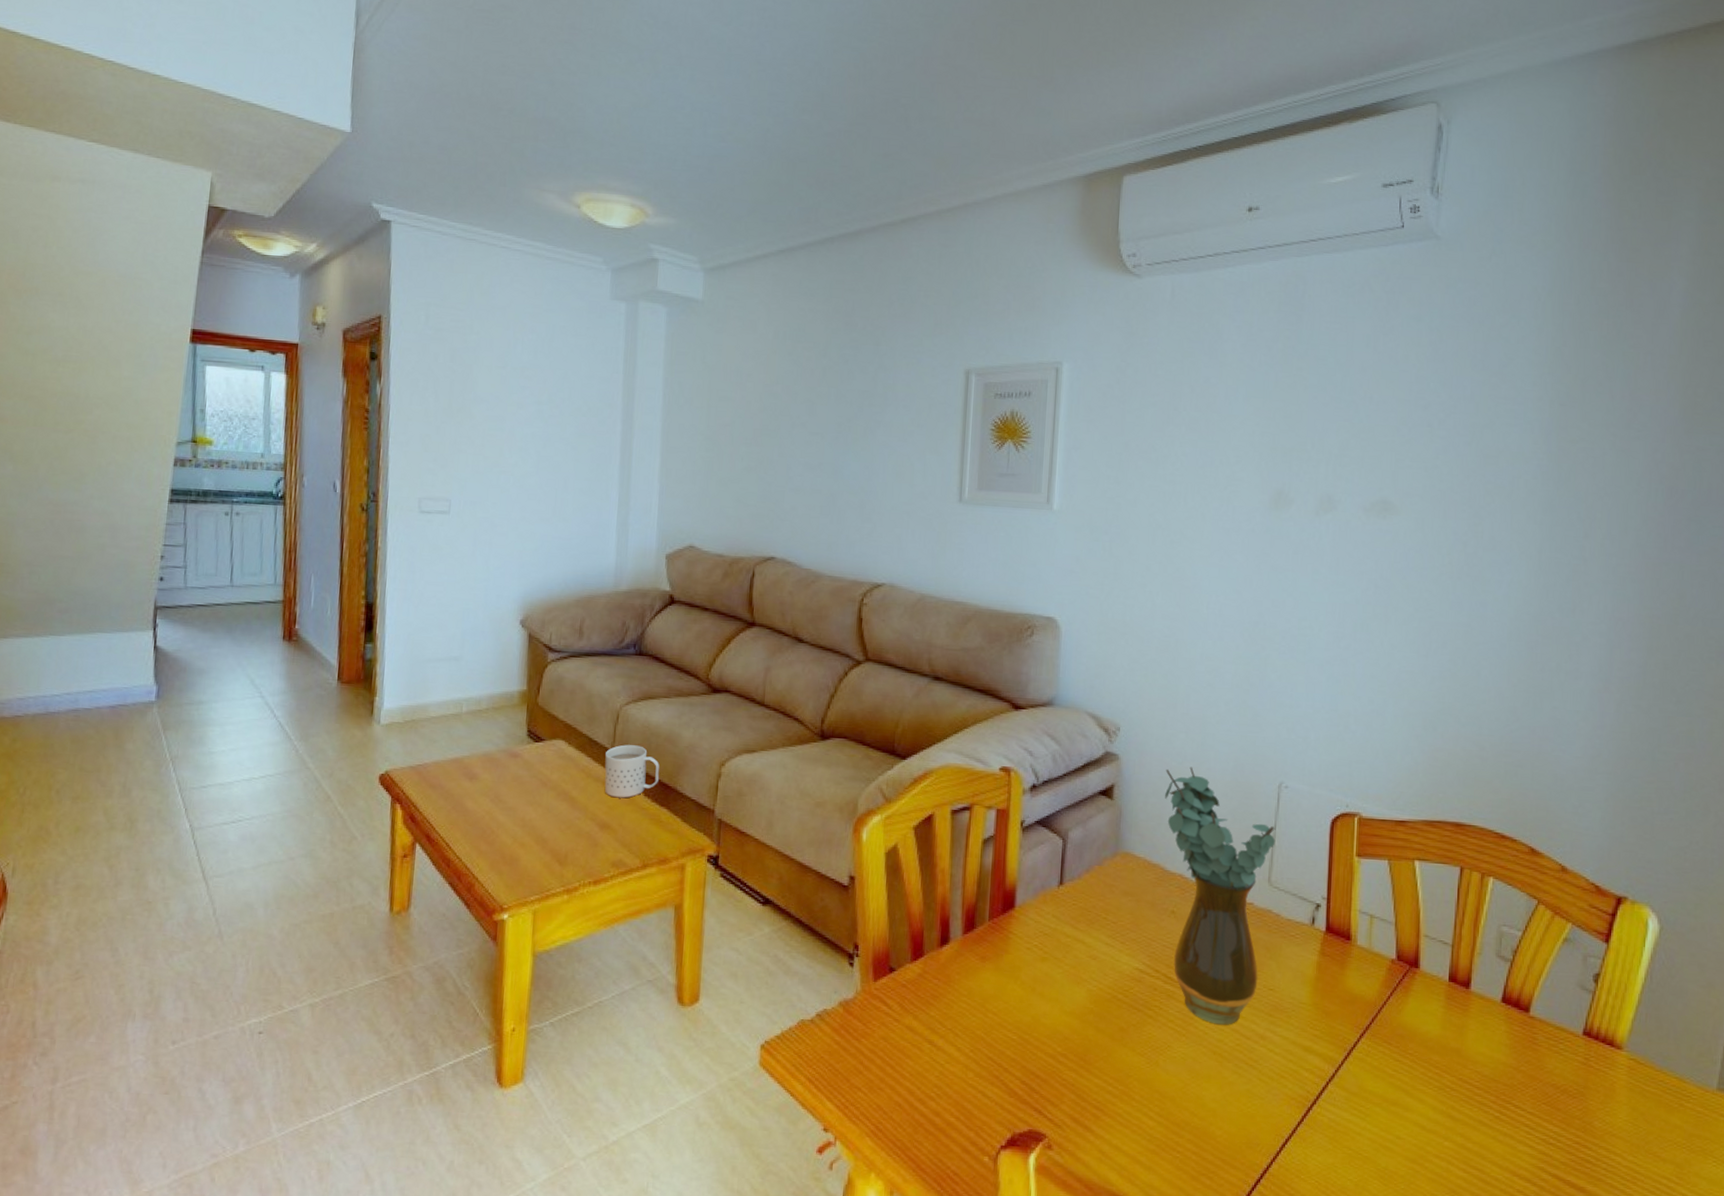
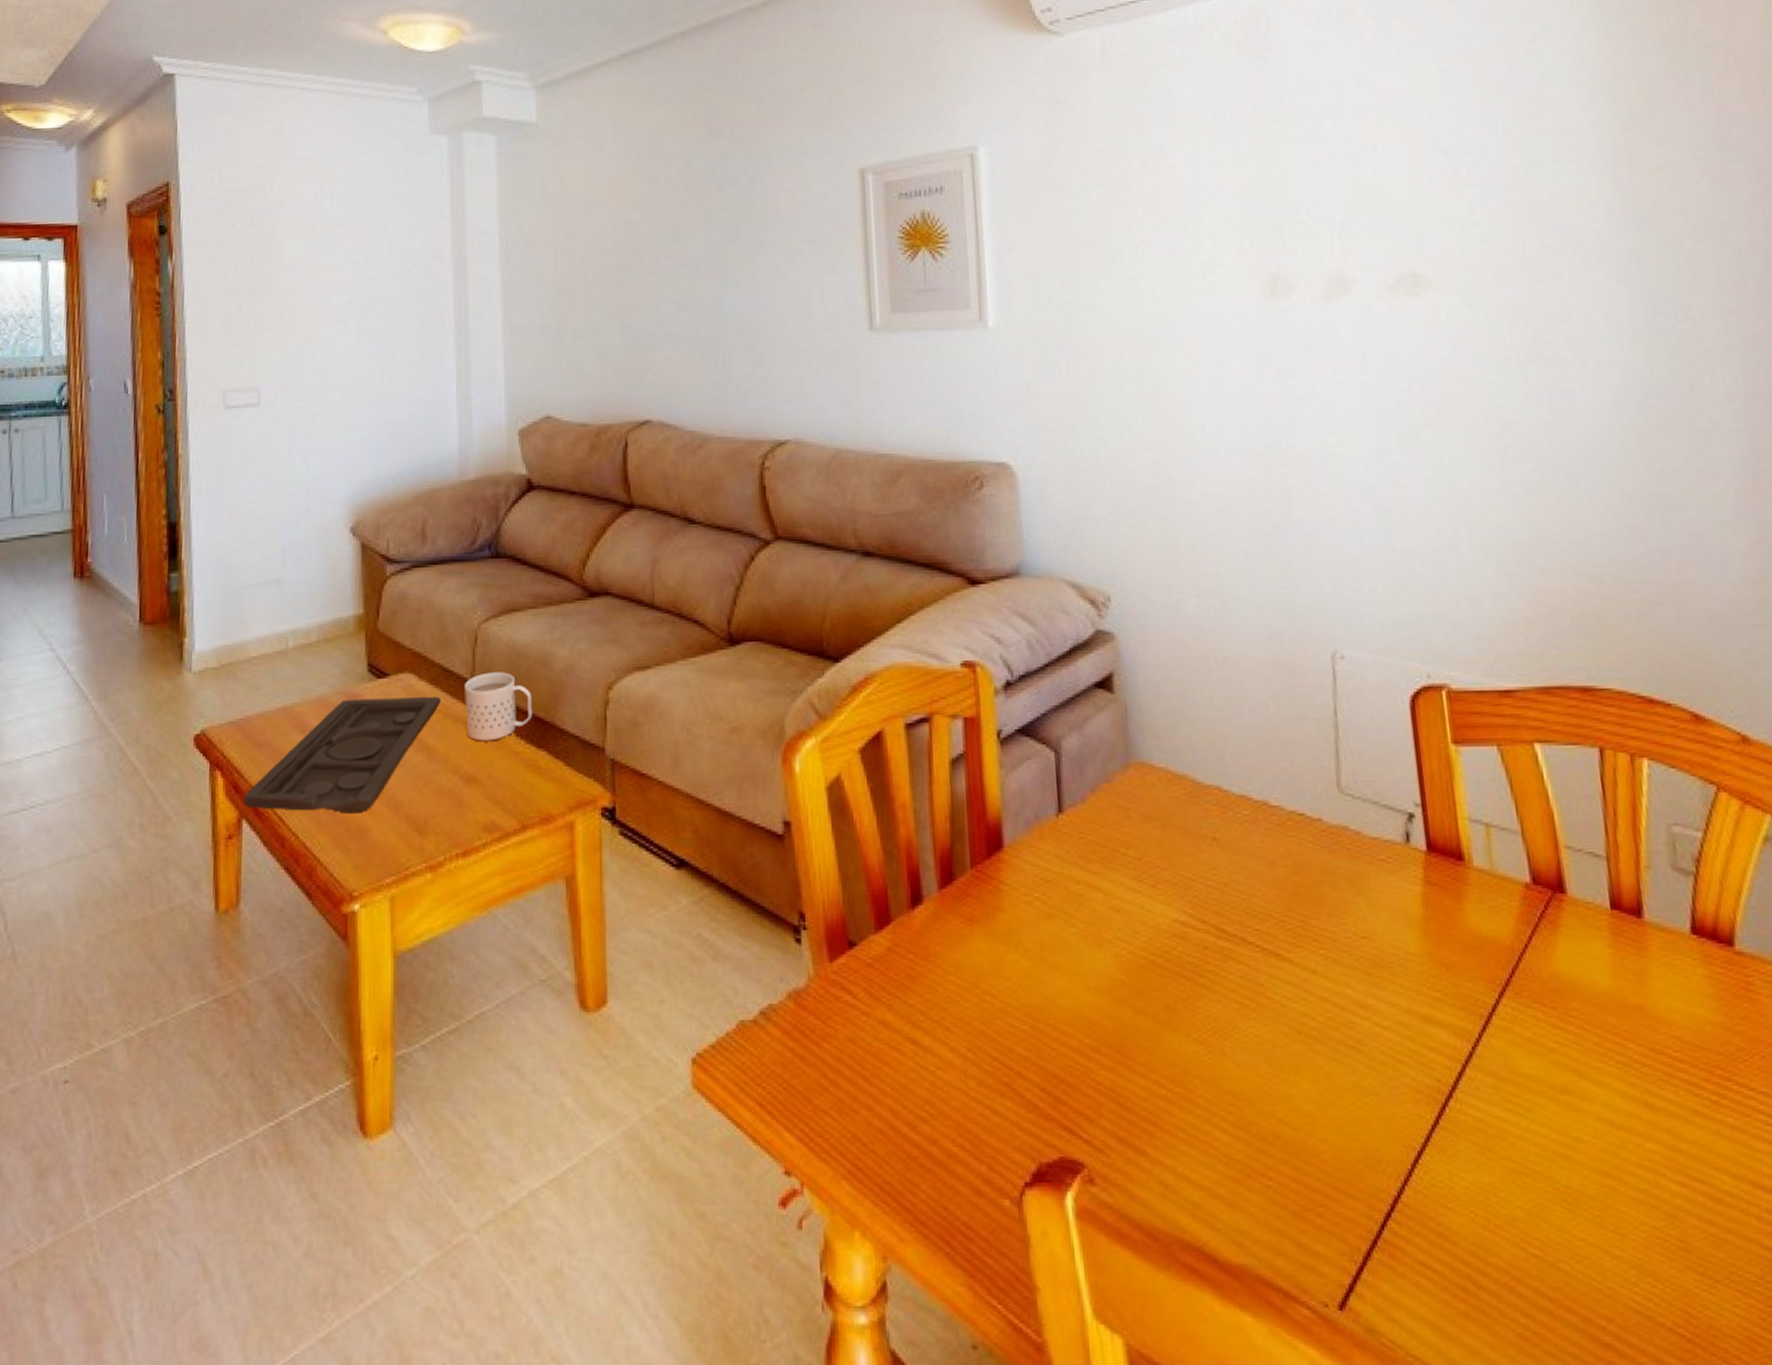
decorative tray: none [418,756,585,845] -> present [243,696,441,814]
vase: present [1165,766,1276,1025] -> none [1177,640,1345,992]

